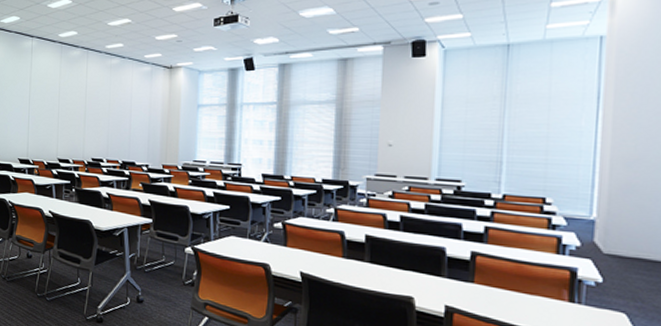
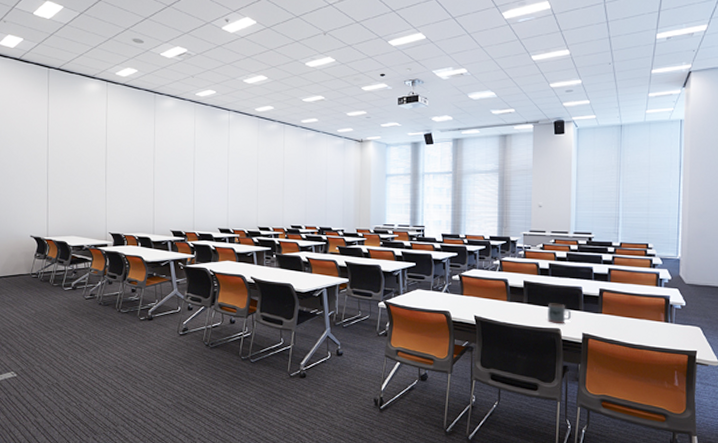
mug: none [397,264,431,291] -> present [548,303,572,323]

